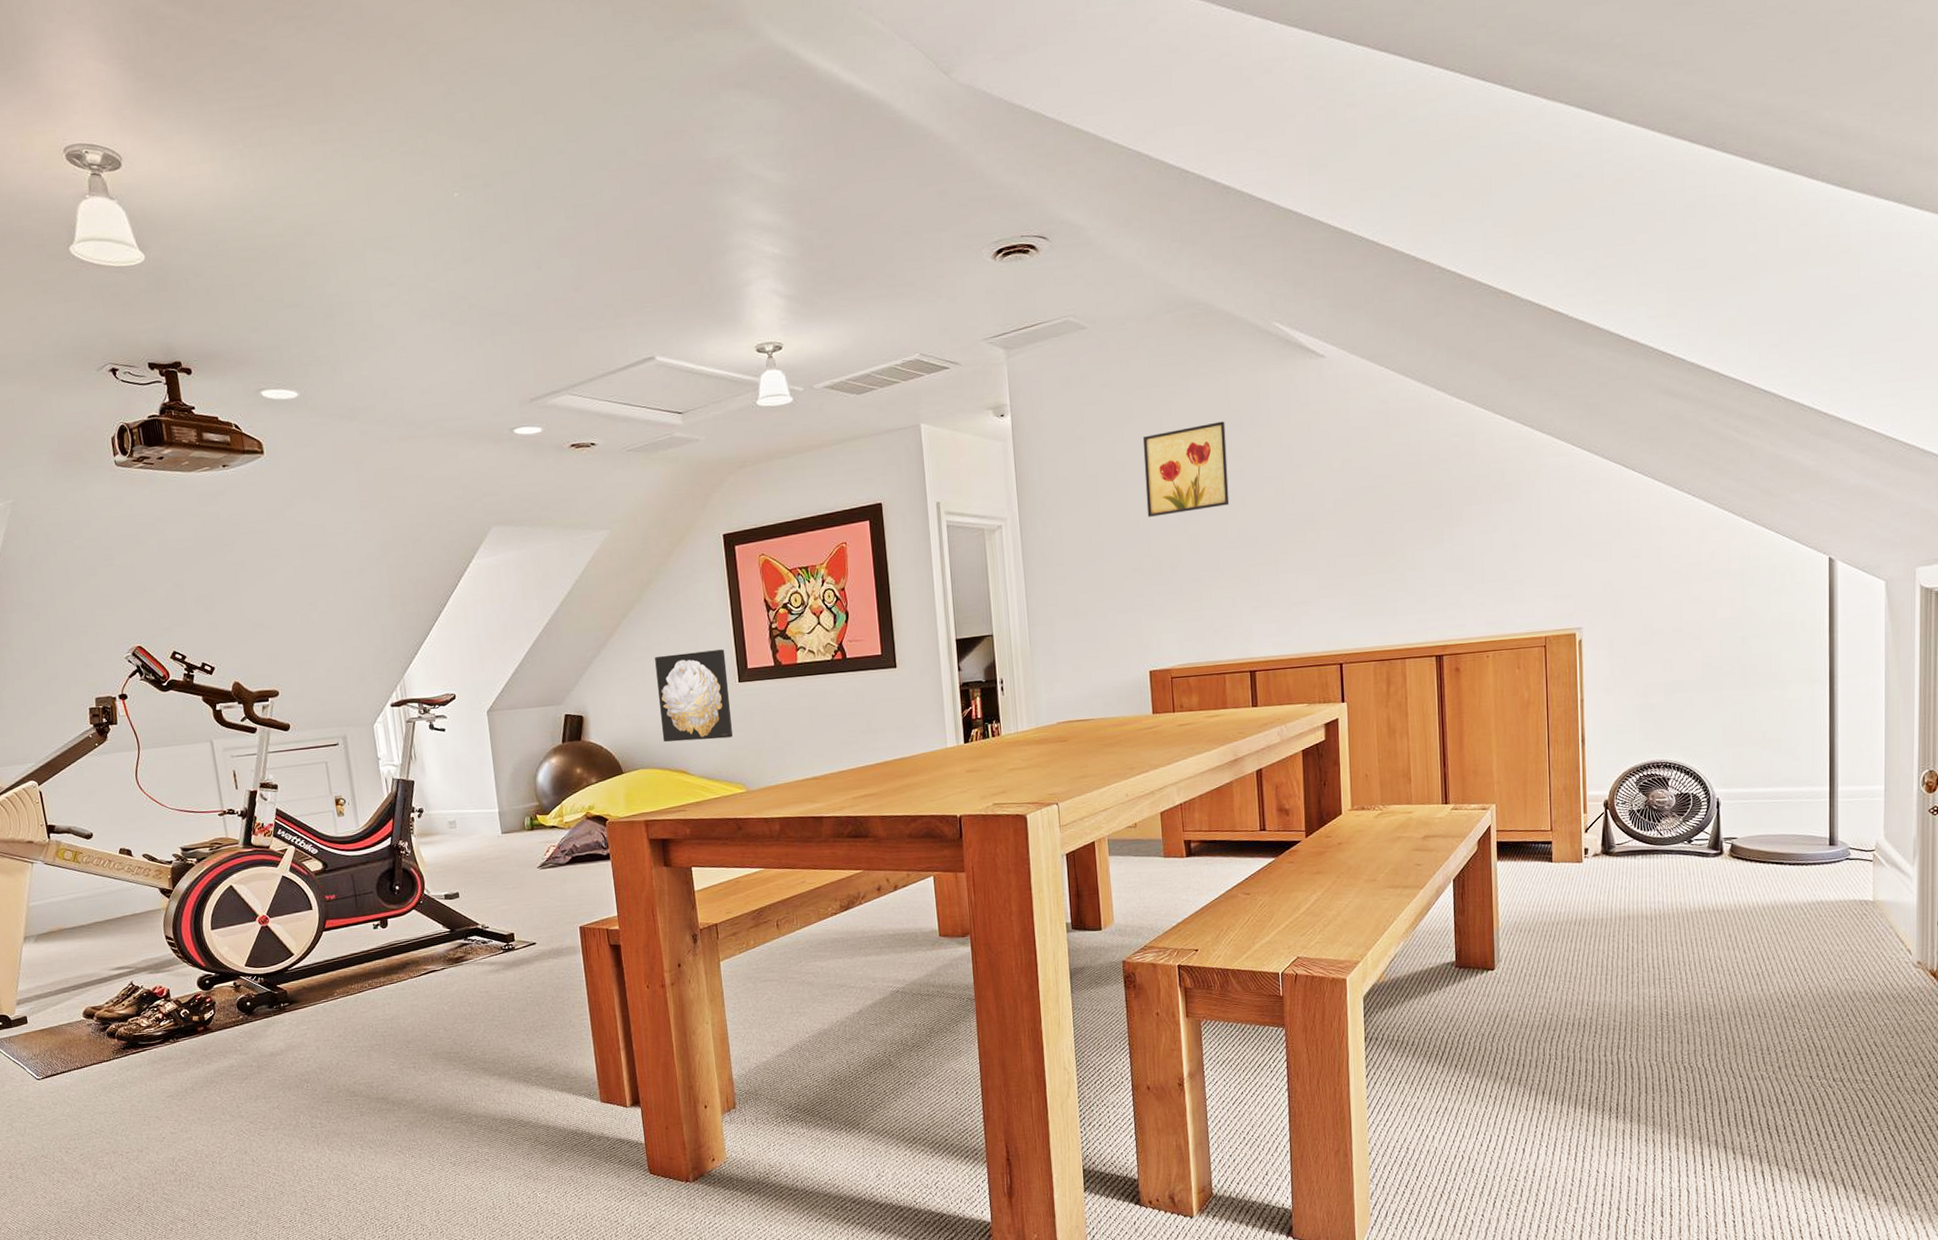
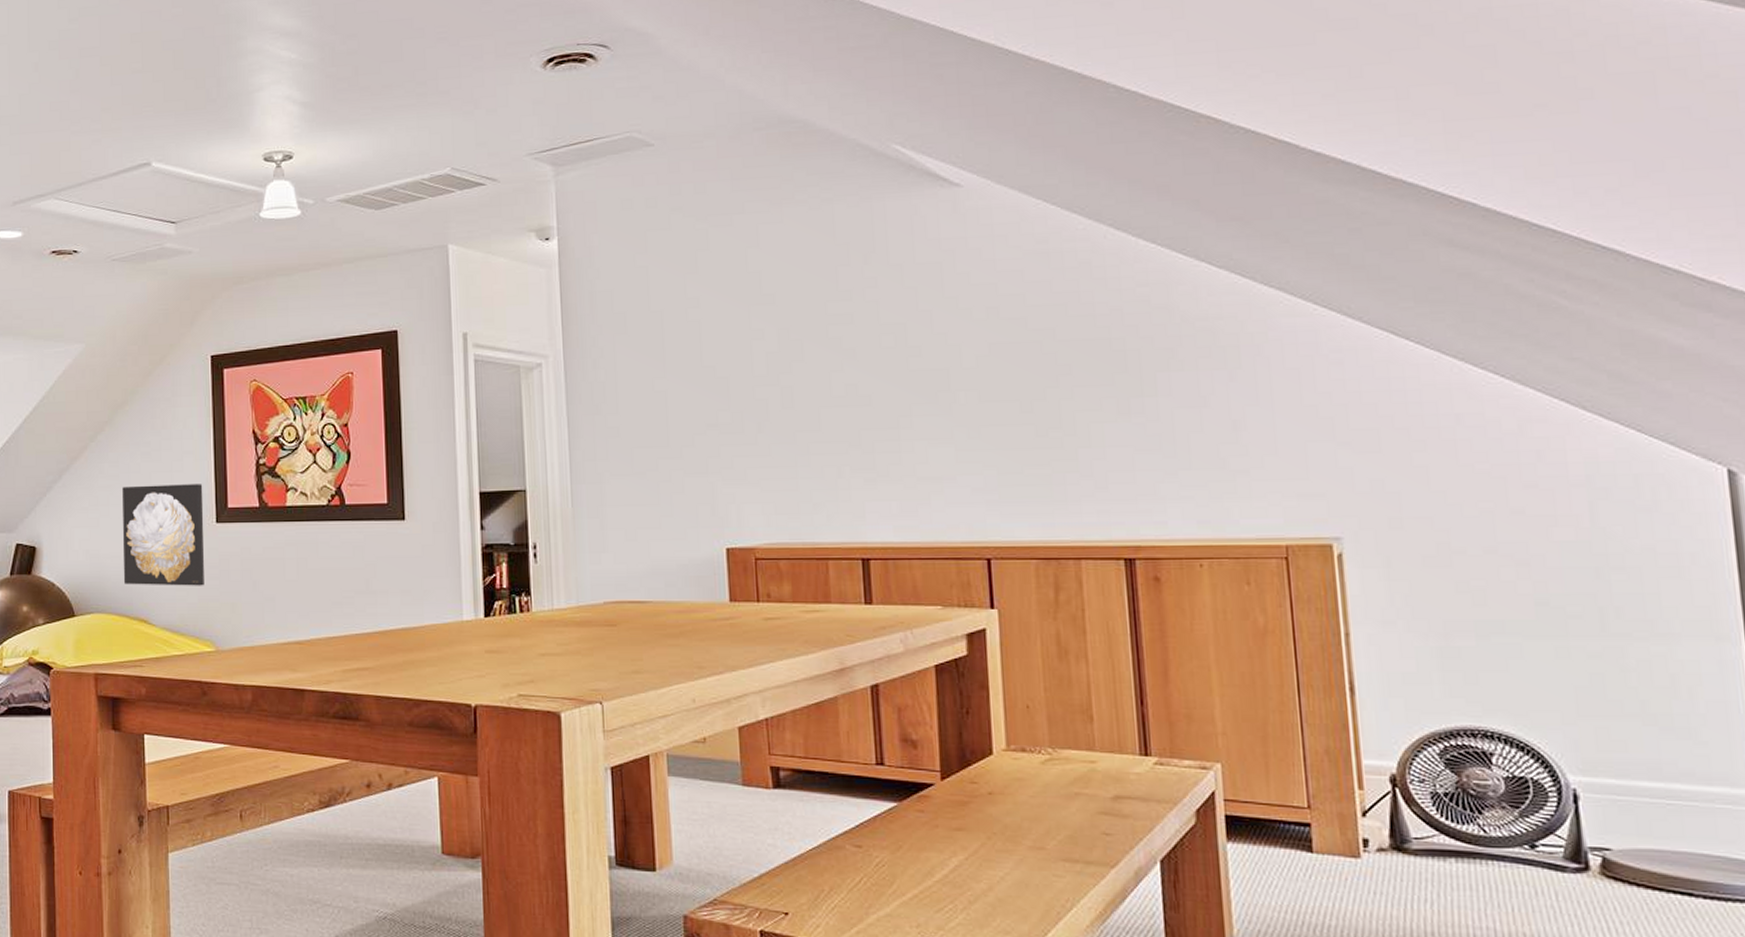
wall art: present [1142,421,1230,517] -> none [721,256,835,363]

